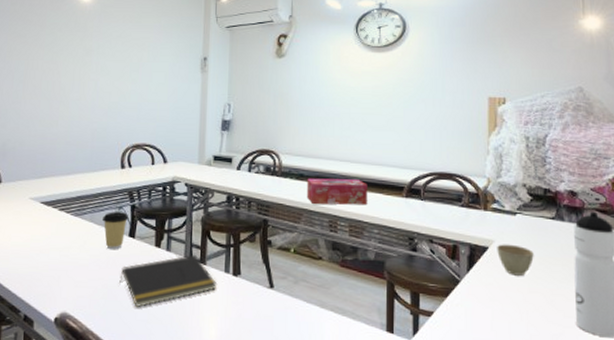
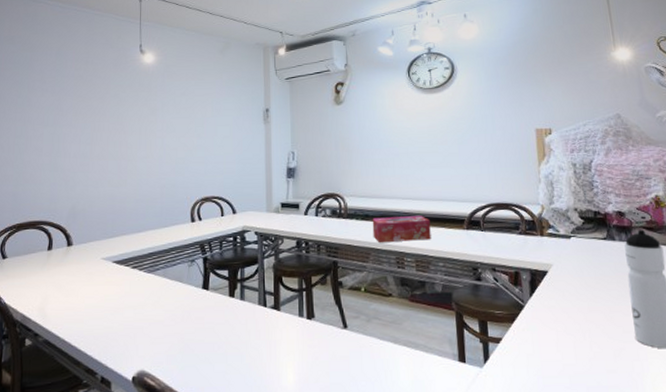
coffee cup: present [103,212,129,250] -> none [176,265,202,304]
notepad: present [119,255,218,307] -> none [196,302,293,359]
cup: present [497,244,534,276] -> none [555,266,591,296]

